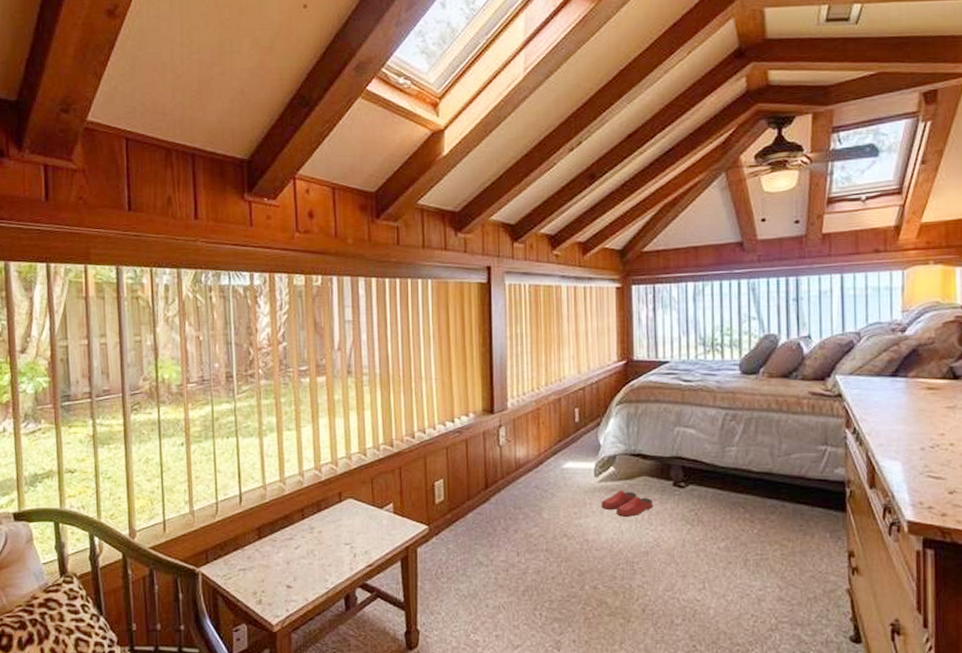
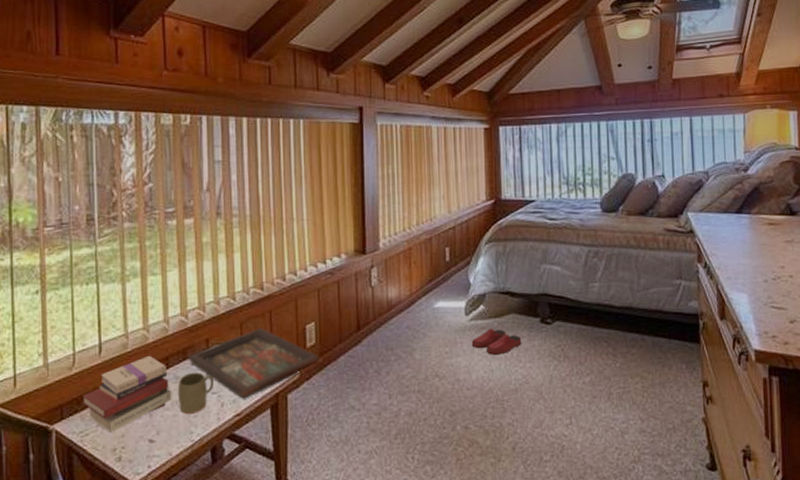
books: none [224,506,308,577] -> present [82,355,172,432]
mug: none [312,523,347,562] -> present [177,372,215,414]
decorative tray: none [322,483,448,551] -> present [188,328,320,399]

